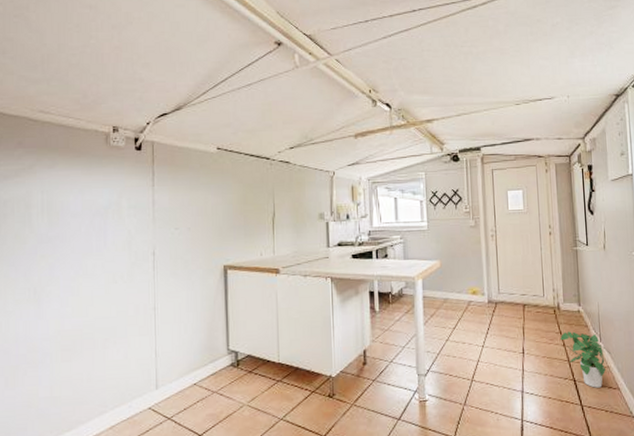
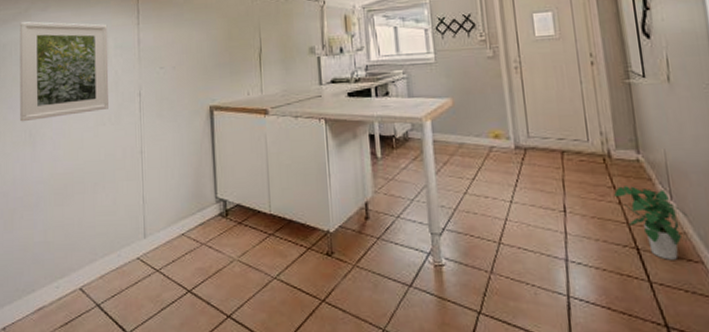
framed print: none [23,178,122,280] -> present [19,21,109,122]

